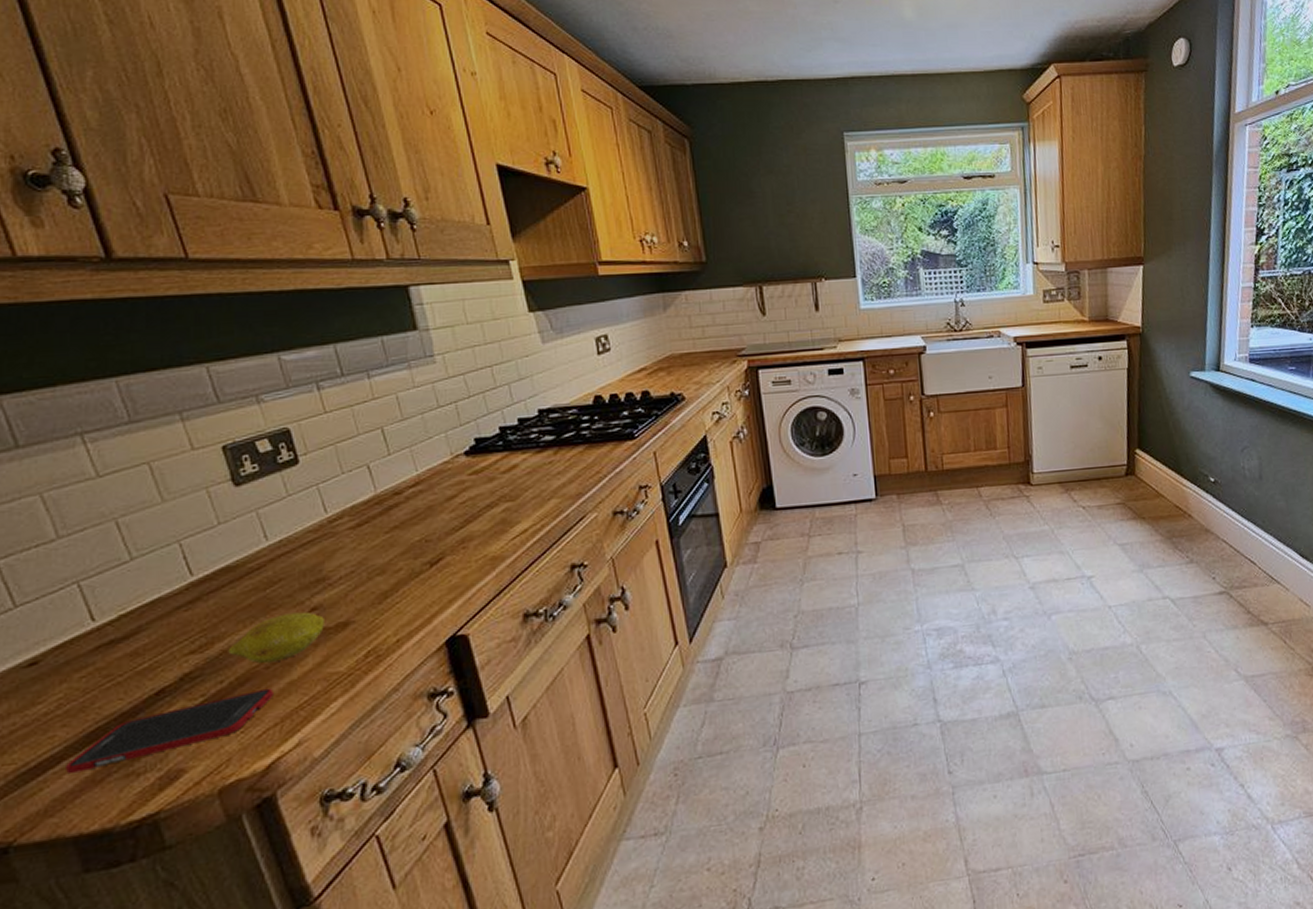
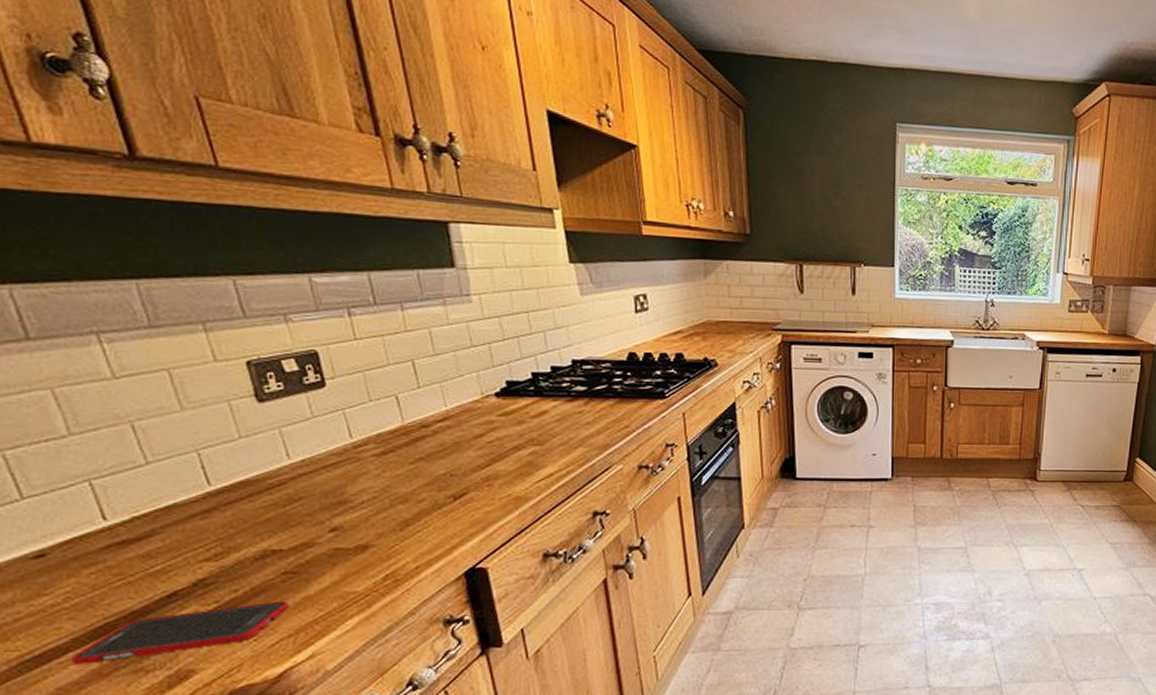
fruit: present [228,611,324,664] -> none [244,531,344,577]

